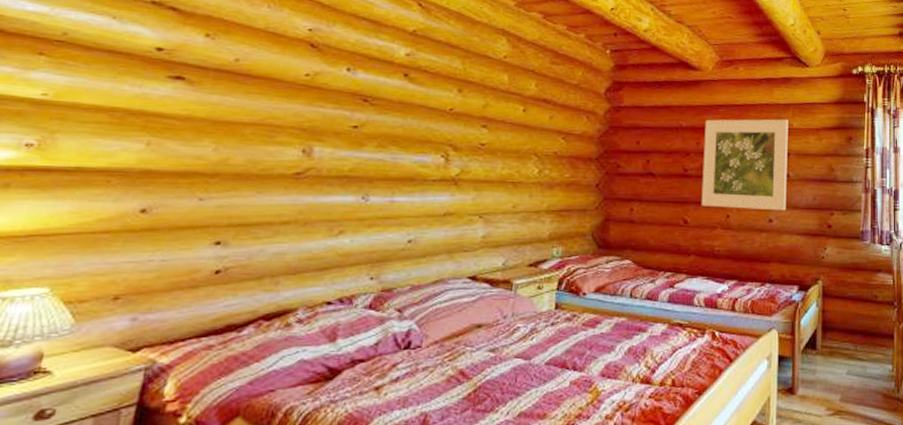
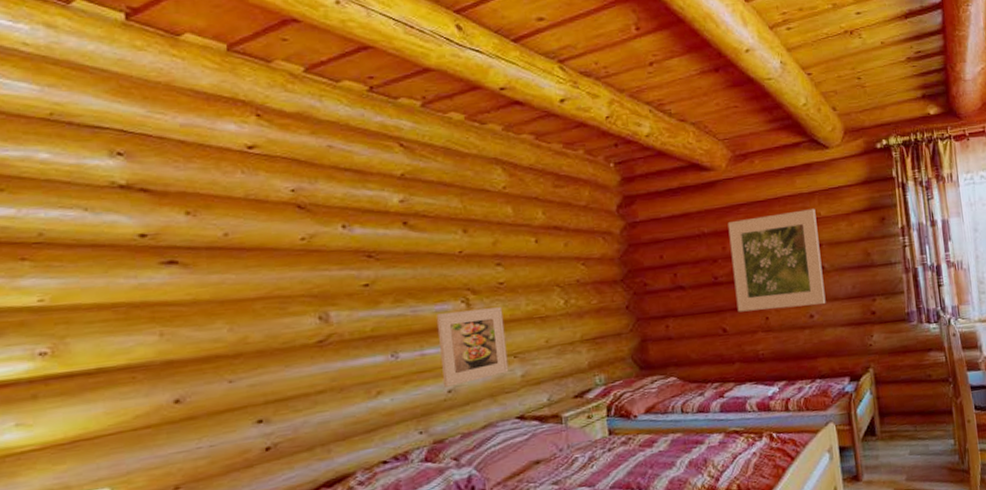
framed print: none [406,164,479,237] -> present [435,307,509,387]

